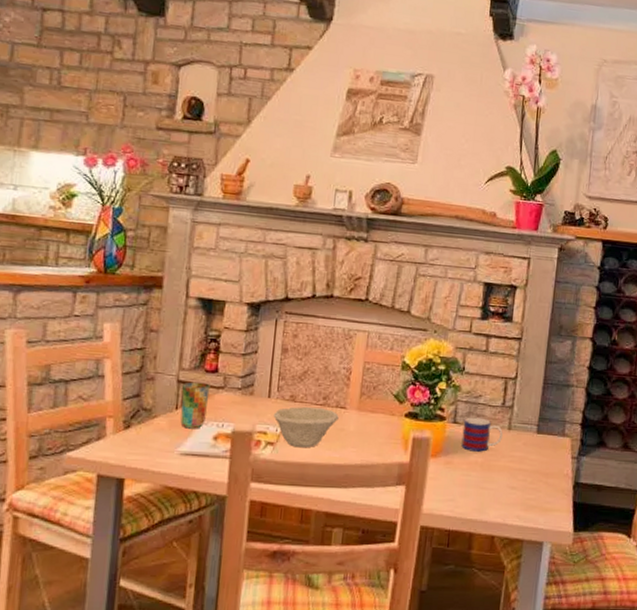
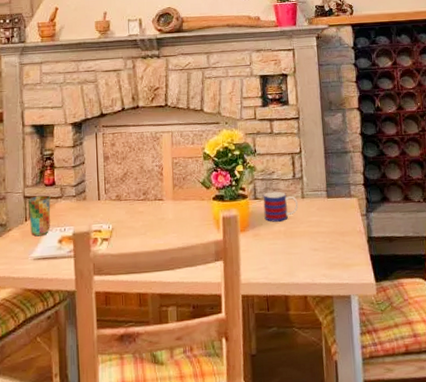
bowl: present [273,406,339,448] -> none [104,202,158,240]

